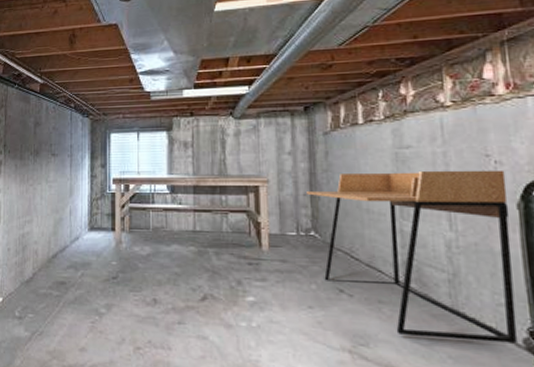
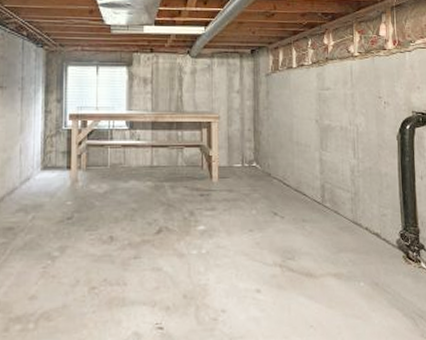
desk: present [307,170,518,344] -> none [251,109,393,247]

